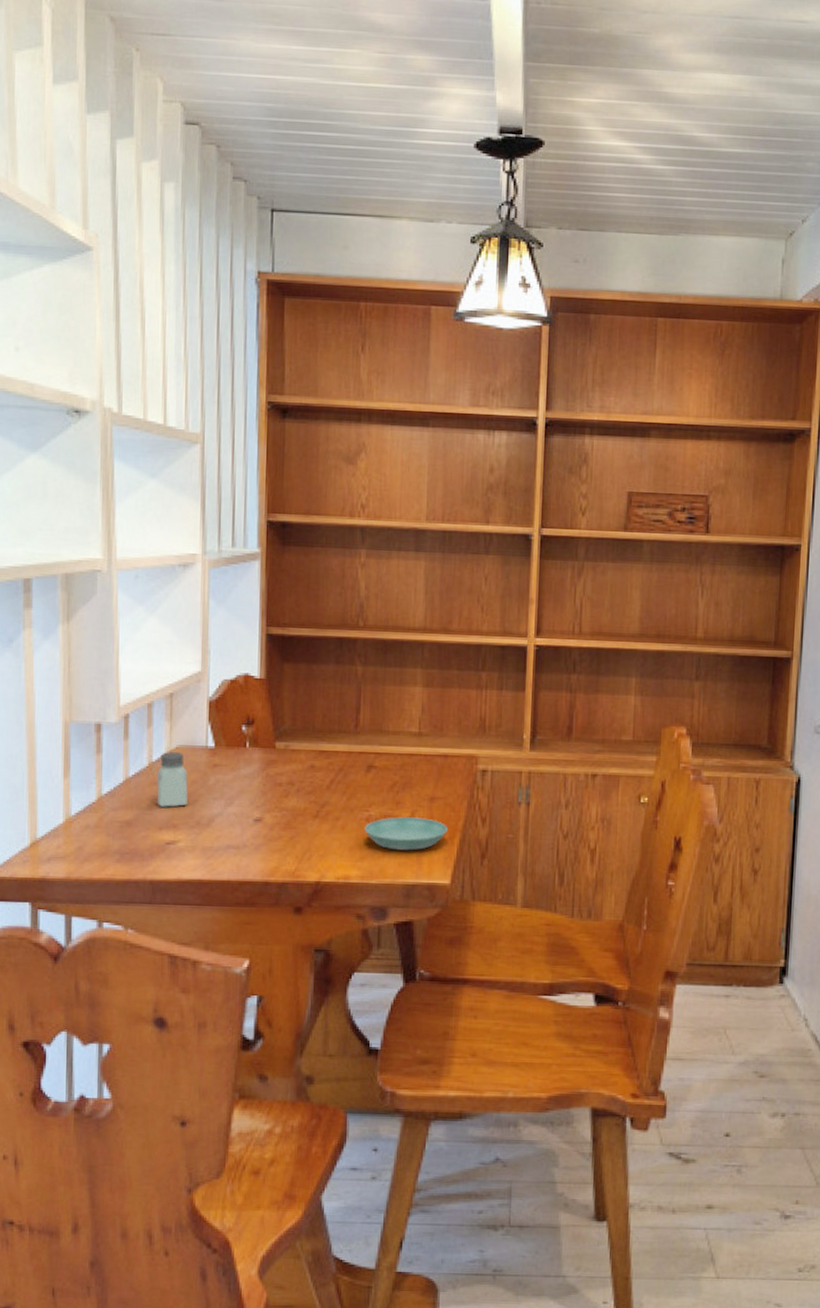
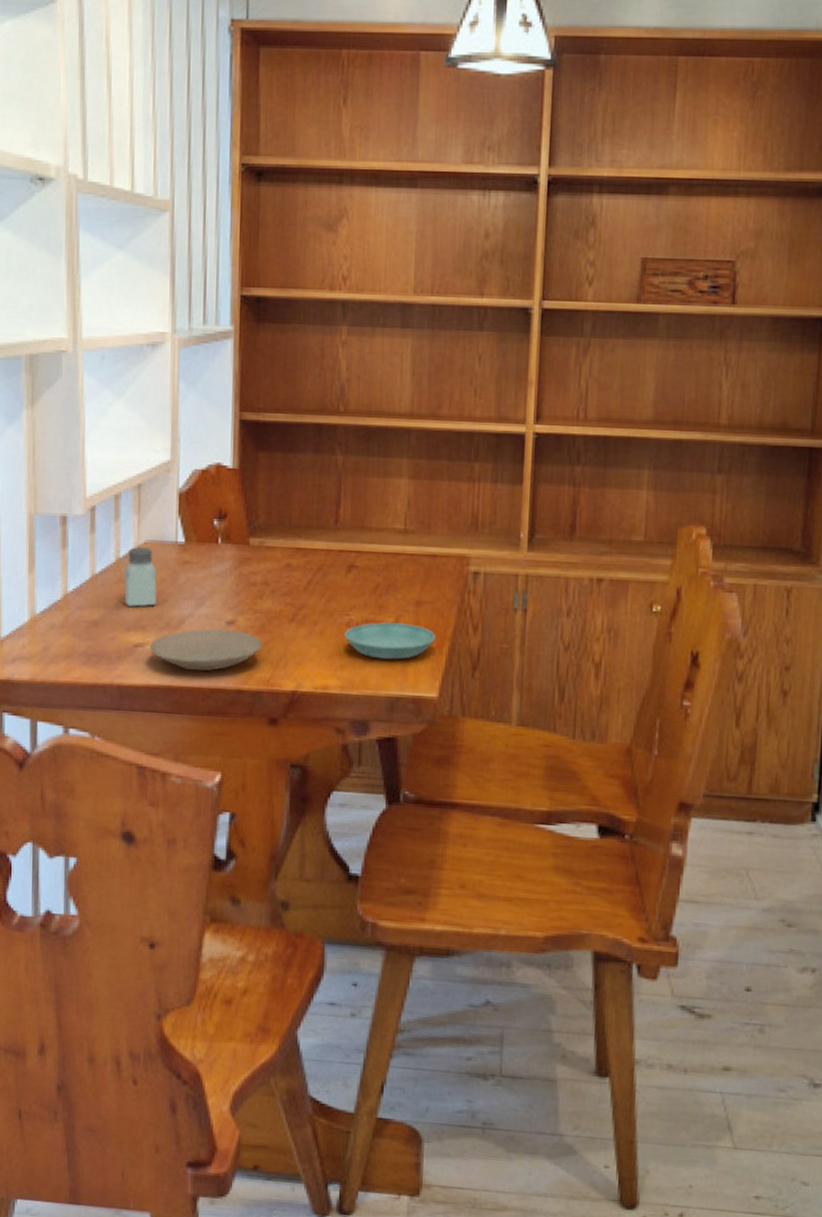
plate: none [181,826,288,866] -> present [150,628,262,672]

